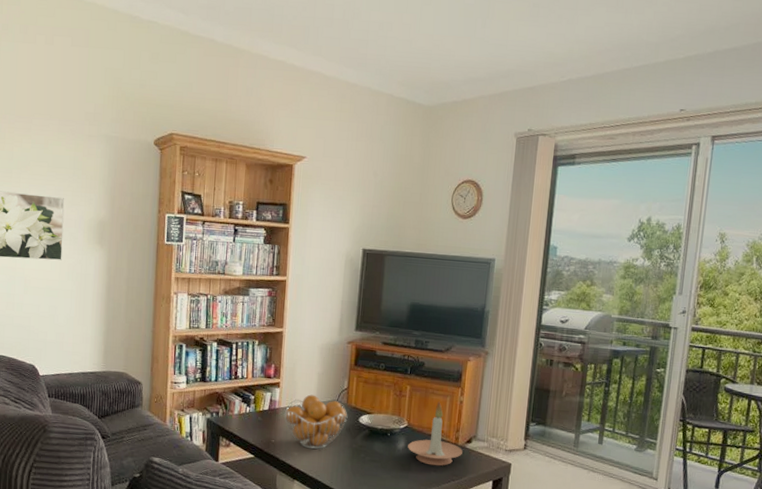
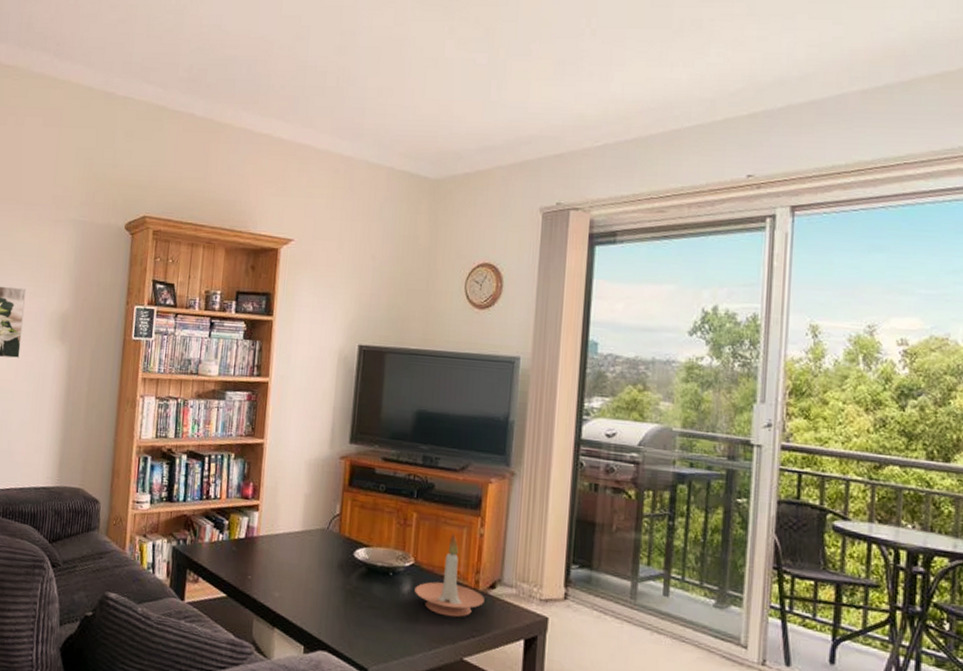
fruit basket: present [284,394,348,449] -> none [263,520,341,590]

